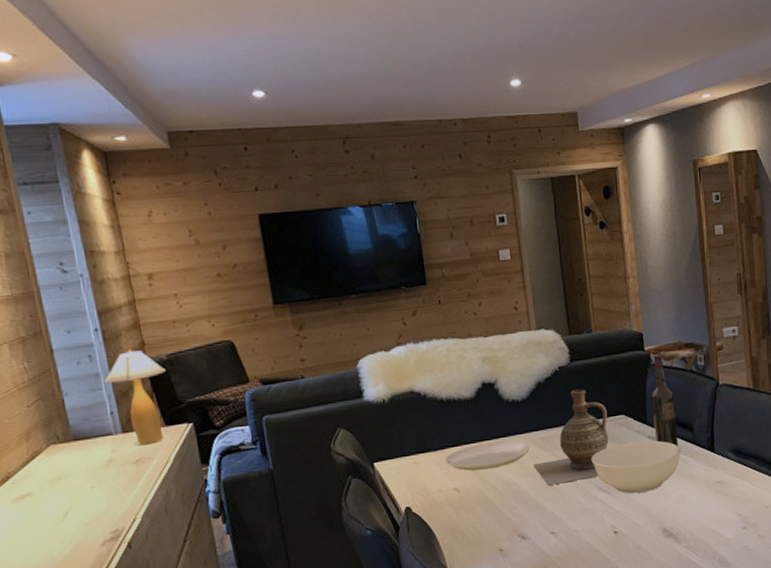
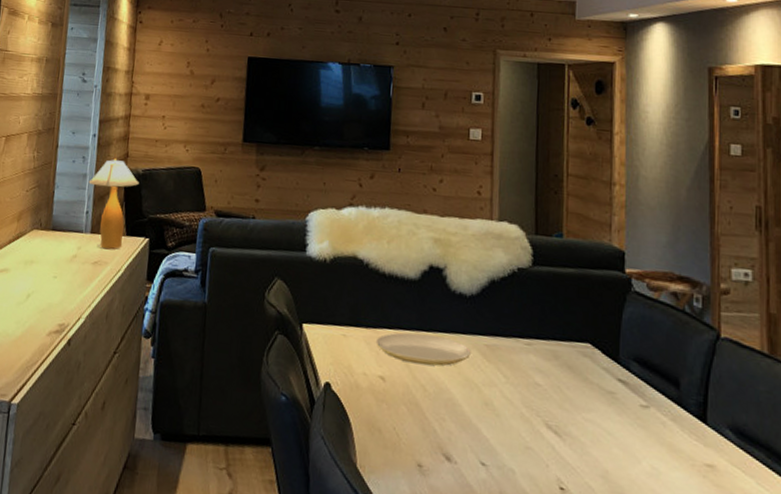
ceramic jug: present [533,389,609,485] -> none [472,298,569,411]
bowl: present [591,440,680,494] -> none [542,377,659,450]
wine bottle: present [651,354,679,447] -> none [626,280,658,403]

